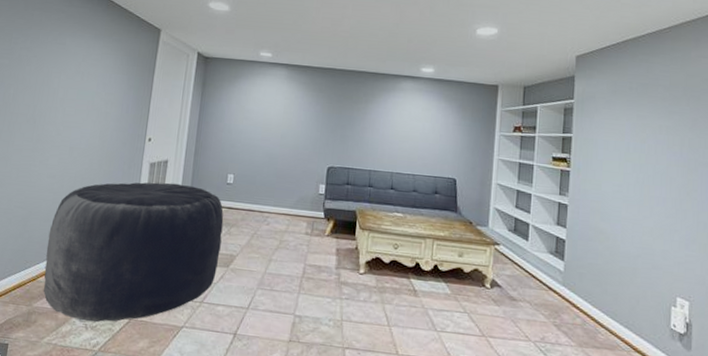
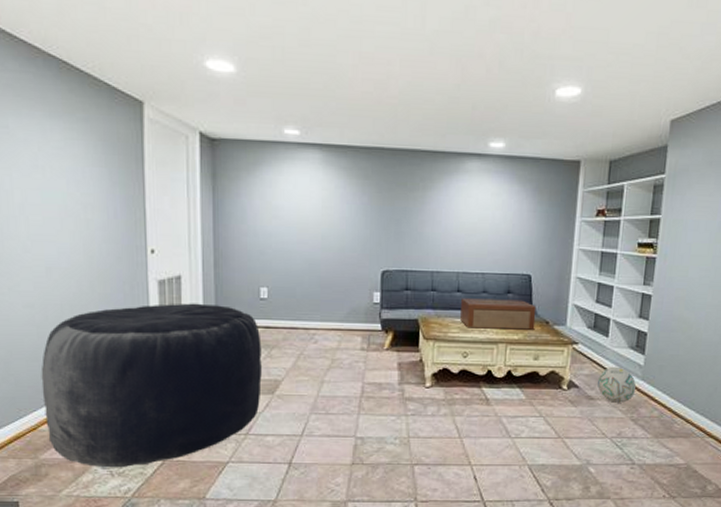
decorative box: none [393,195,461,229] -> present [460,298,537,330]
ball: none [519,269,558,307] -> present [598,366,637,403]

